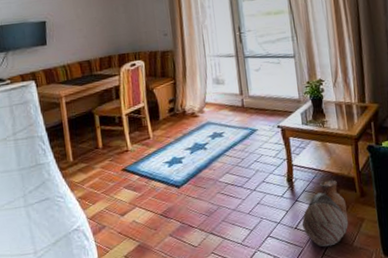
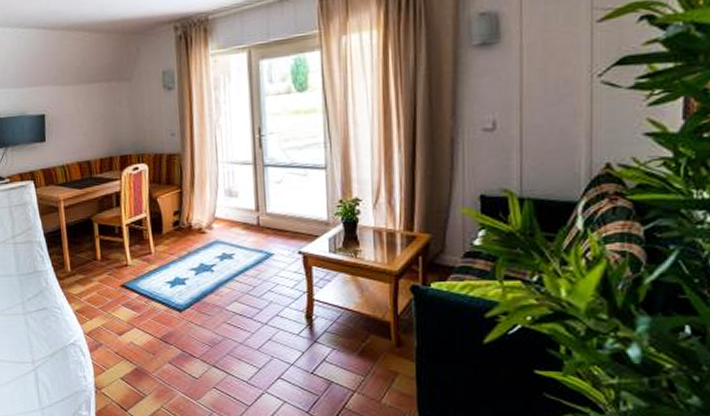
vase: present [301,180,348,247] -> none [319,322,378,400]

